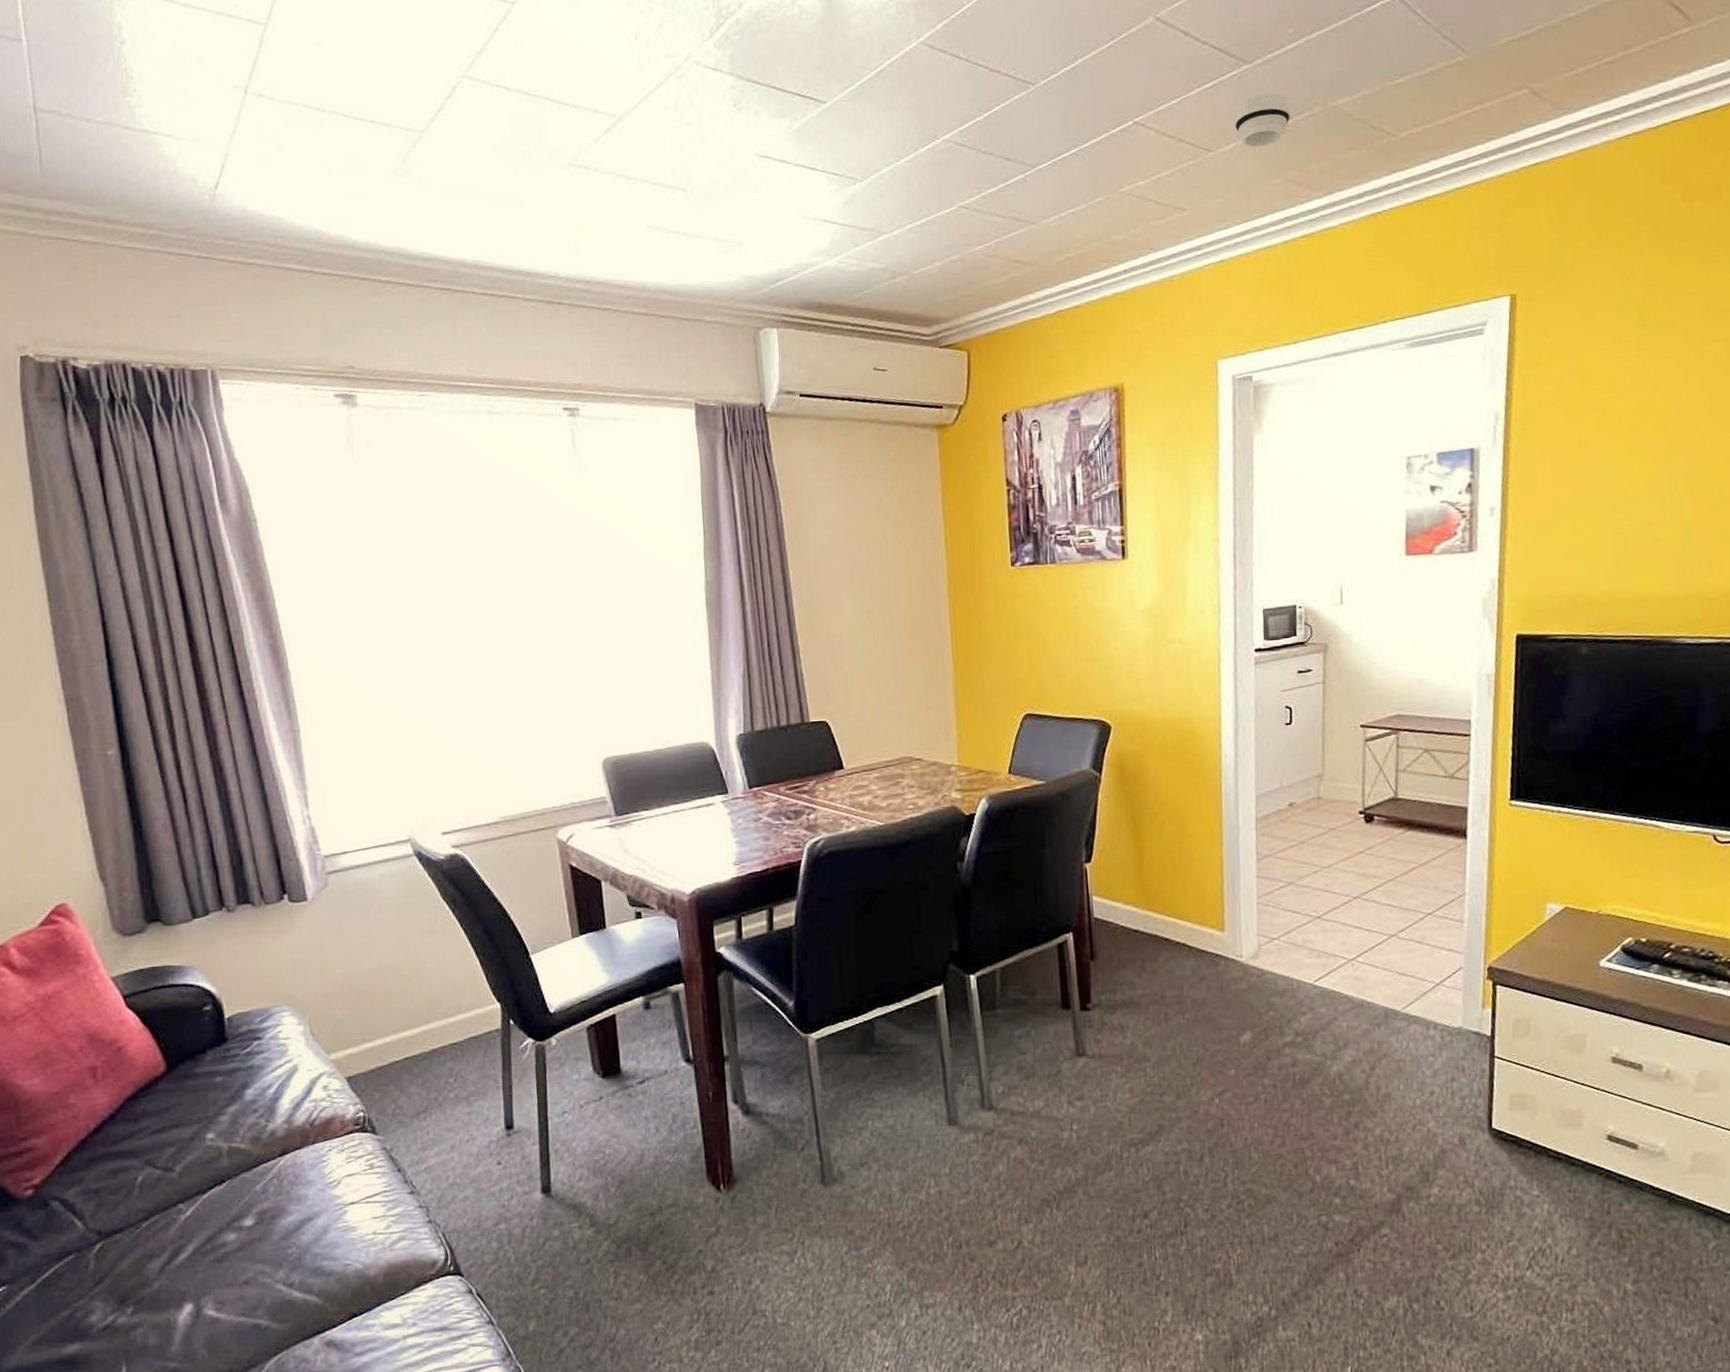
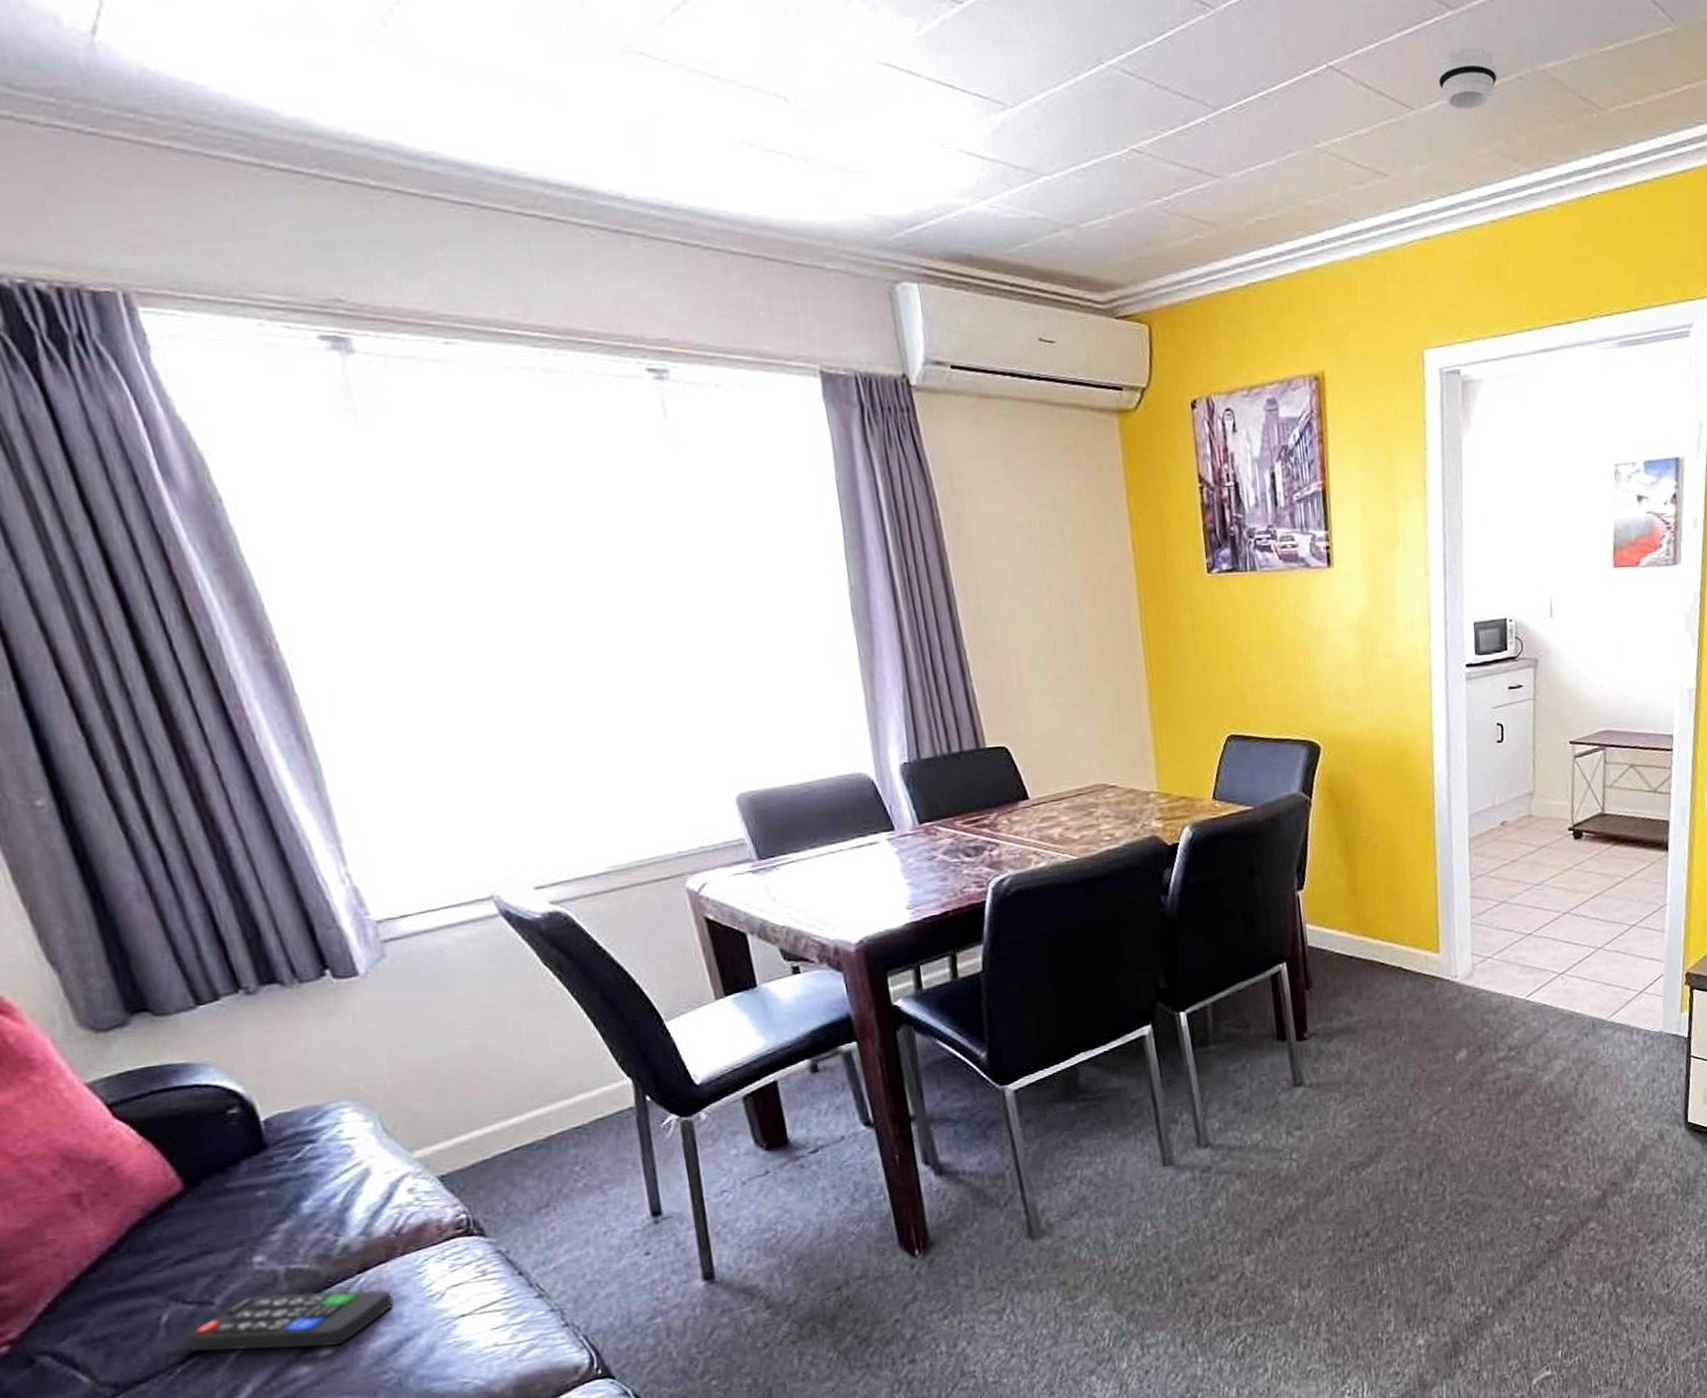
remote control: none [153,1167,302,1219] -> present [187,1290,394,1352]

